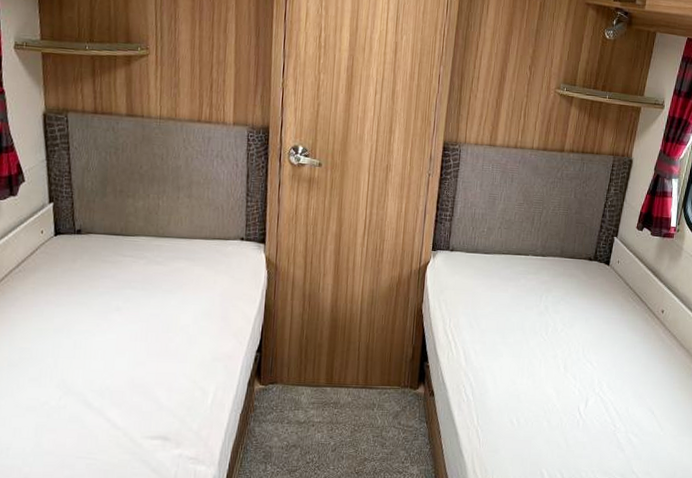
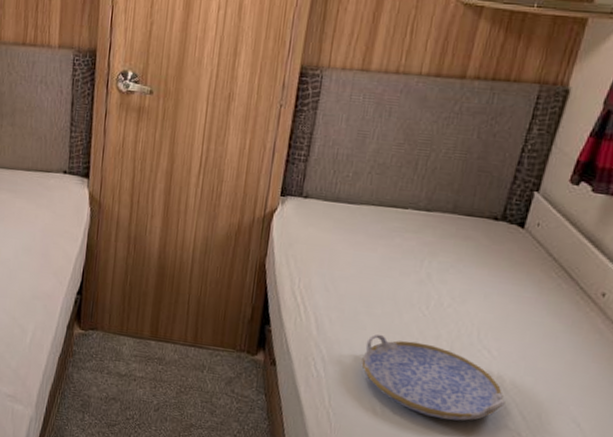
serving tray: none [501,359,604,423] -> present [362,334,505,421]

